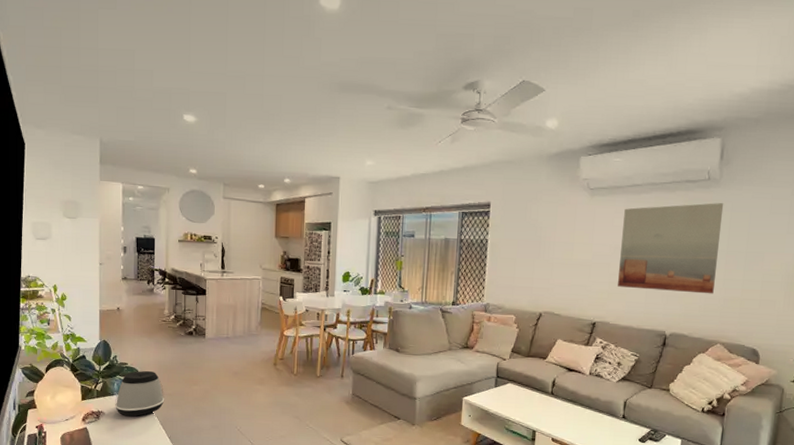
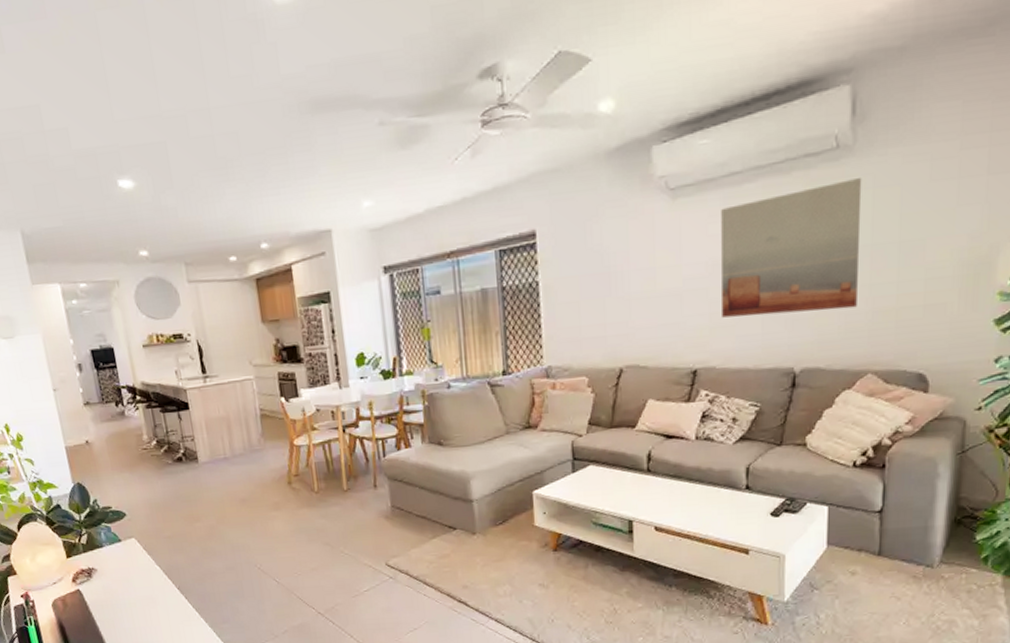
speaker: present [115,370,165,417] -> none [105,512,164,570]

